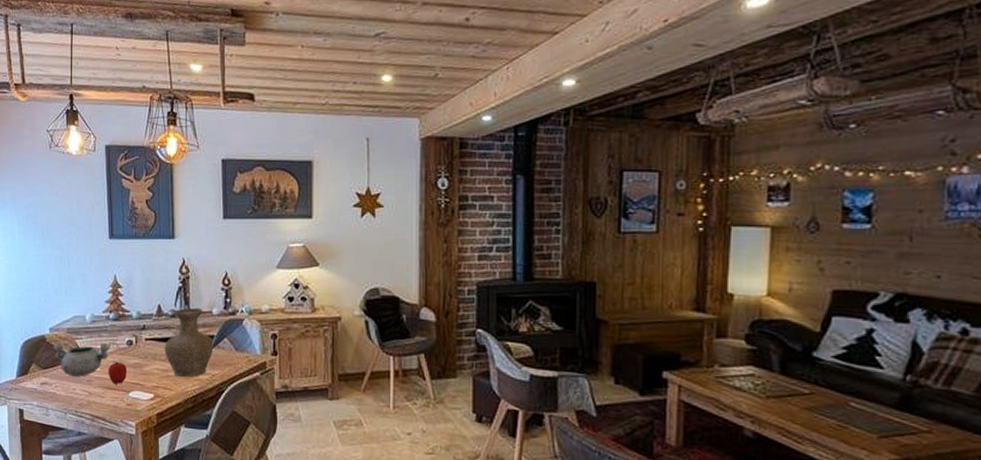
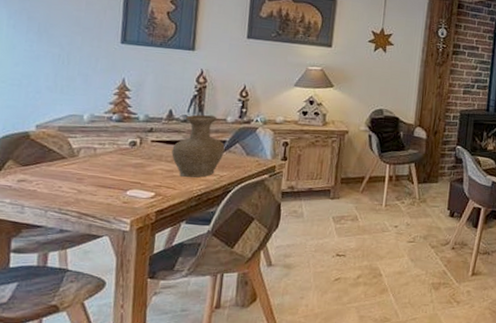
decorative bowl: present [52,343,112,377] -> none [37,141,112,175]
fruit: present [108,361,127,384] -> none [104,160,127,183]

